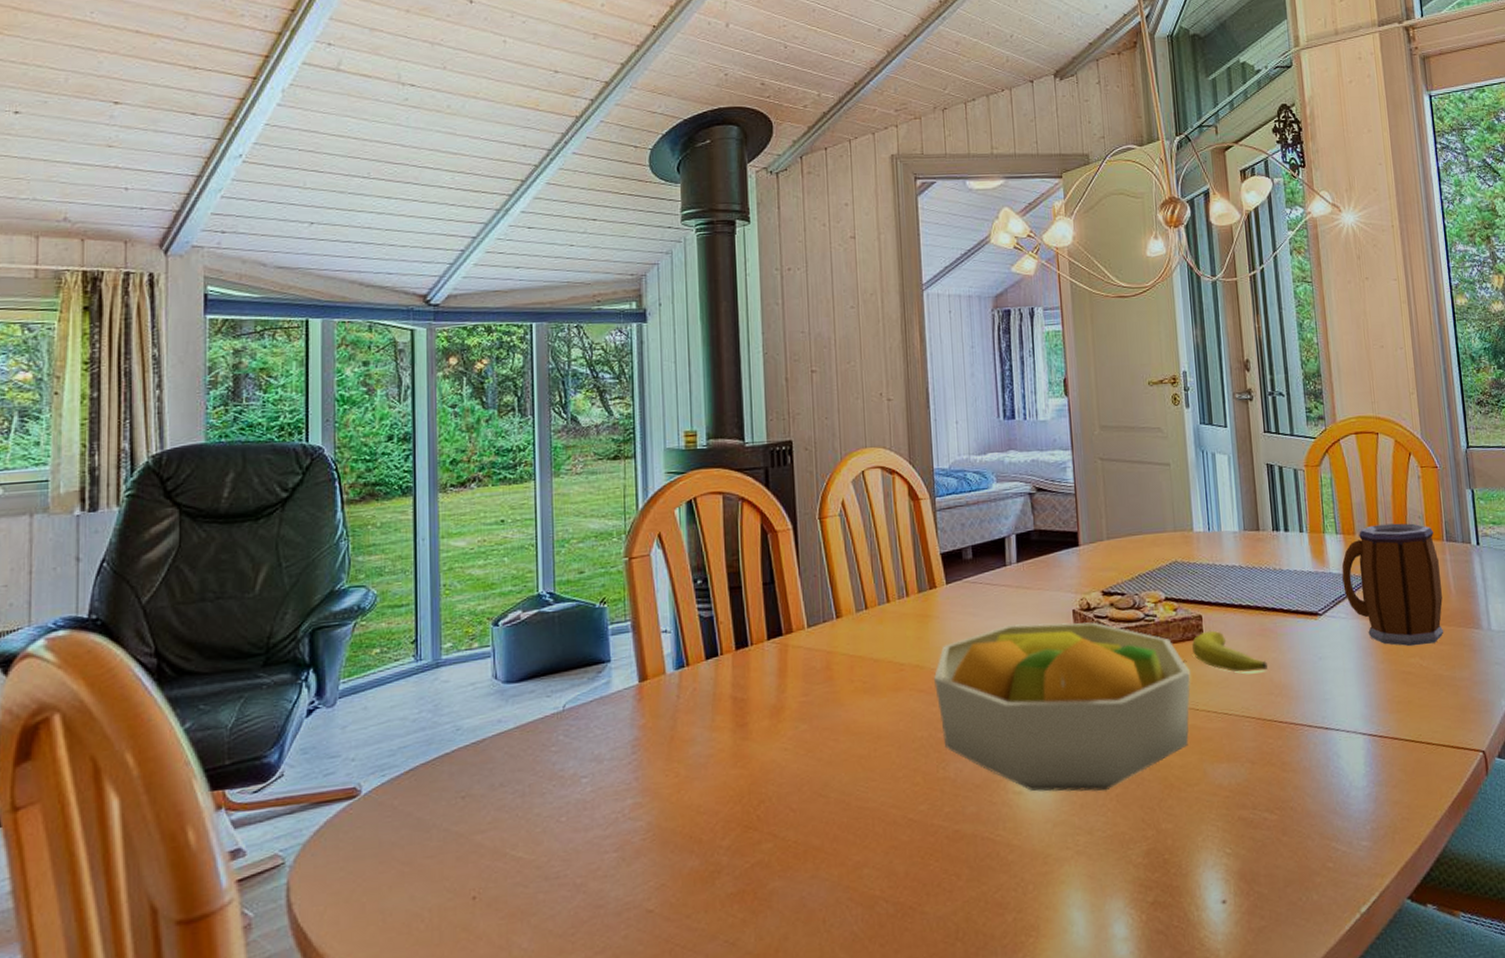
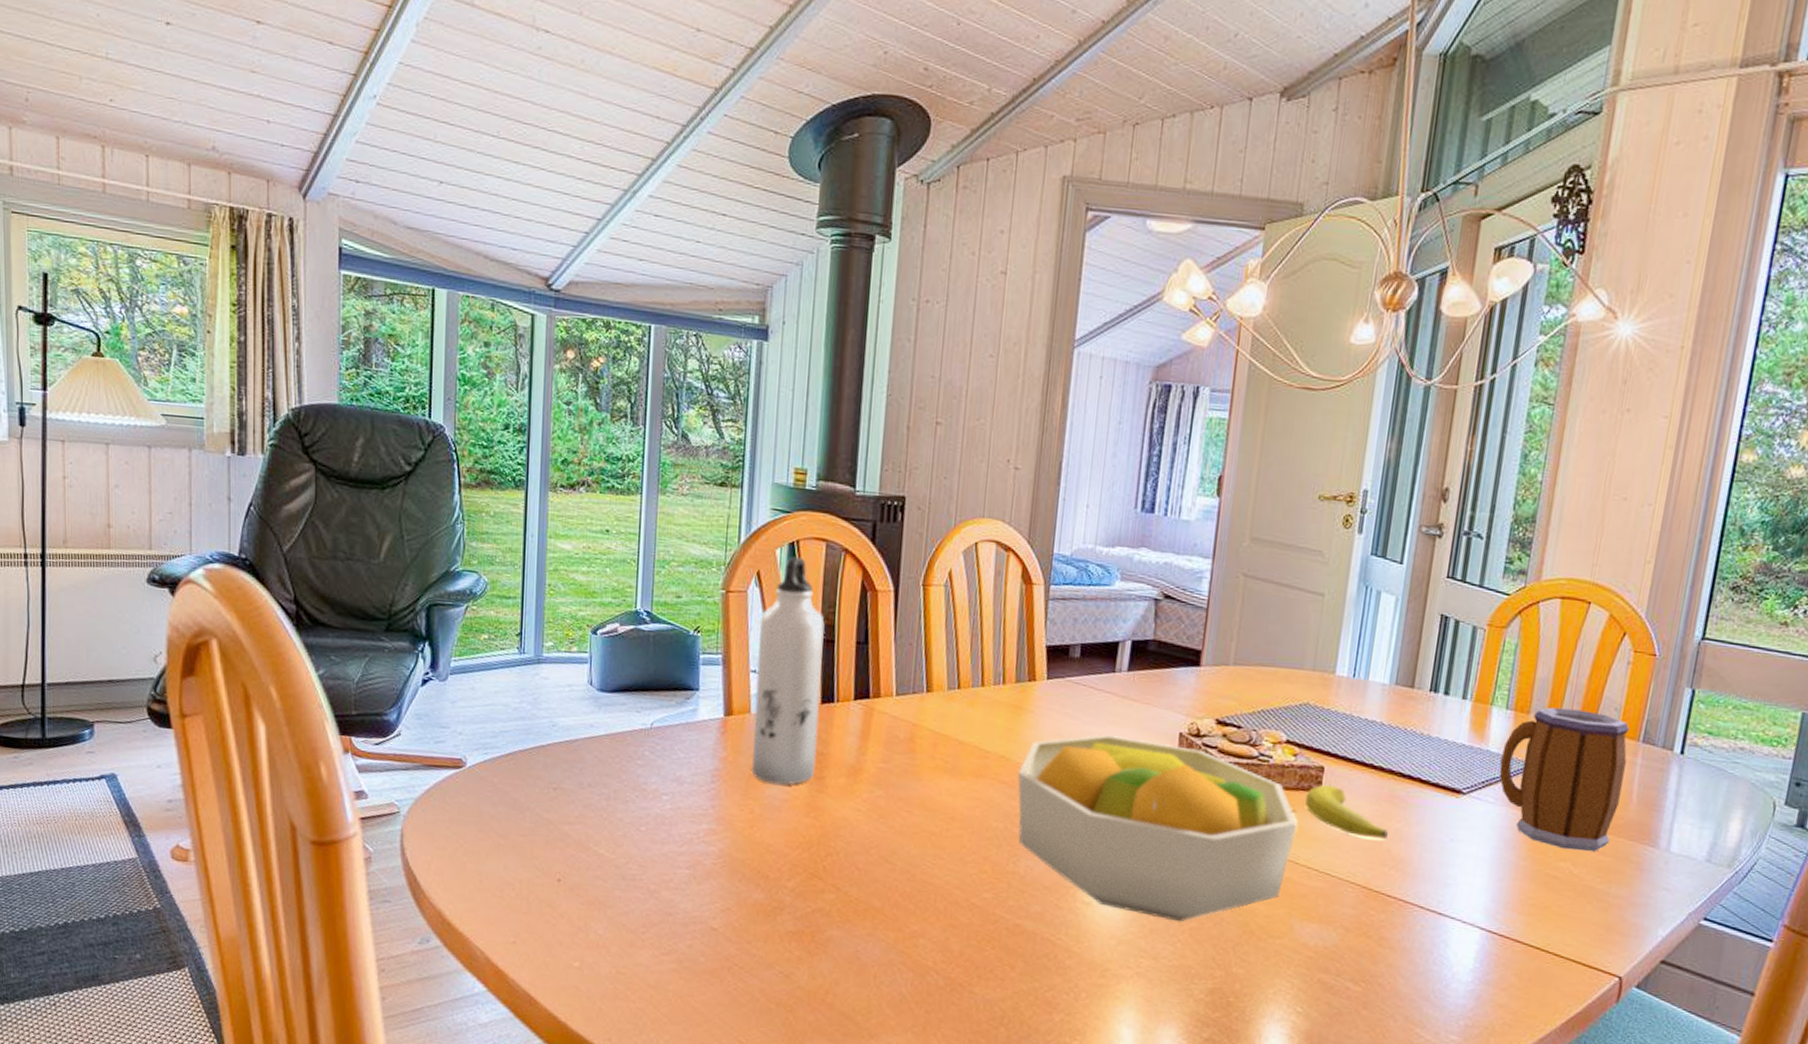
water bottle: none [666,513,737,742] -> present [751,557,825,785]

